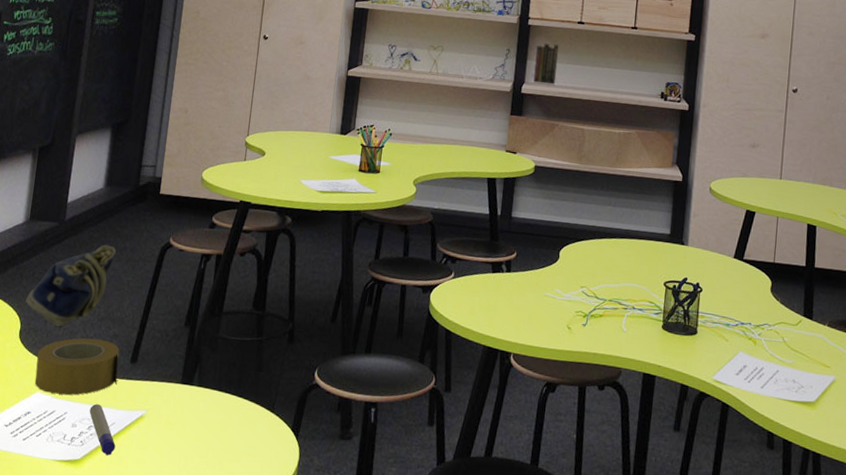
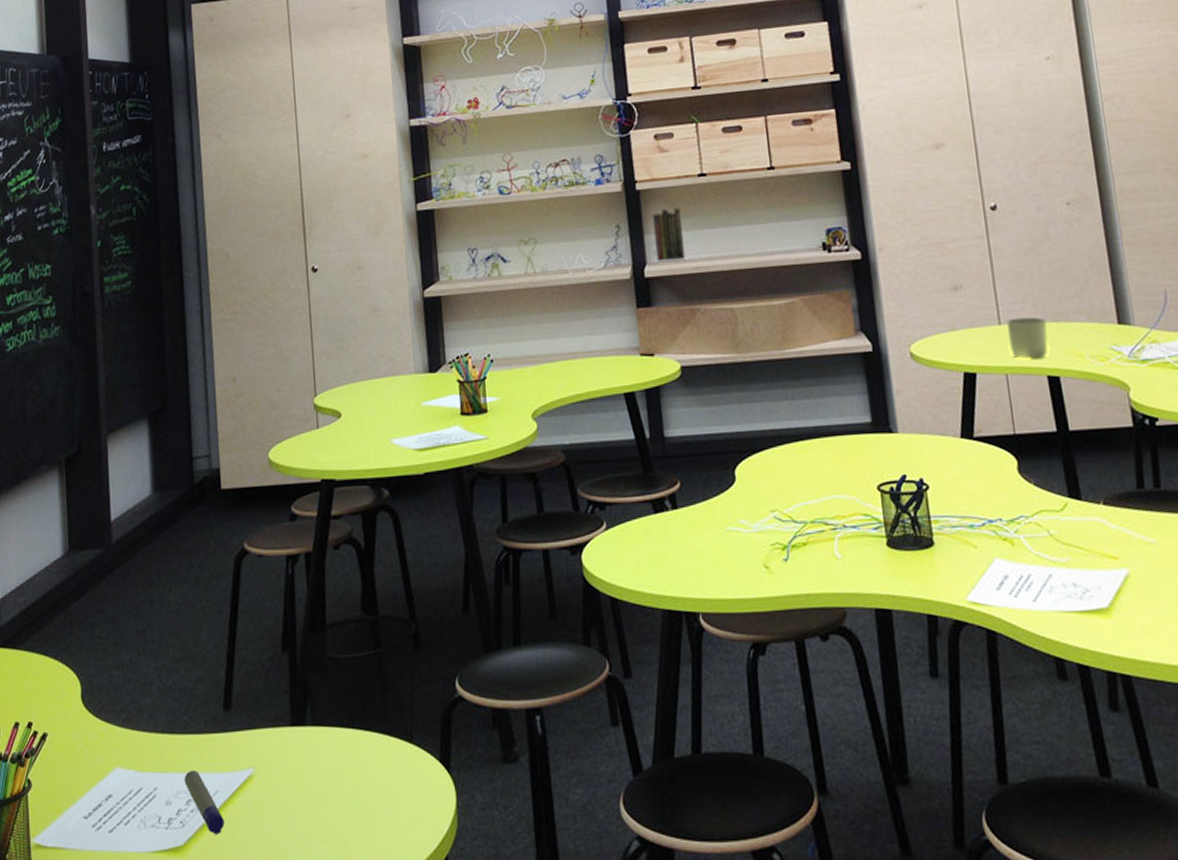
tote bag: present [26,244,117,327] -> none [82,565,182,680]
adhesive tape: present [34,338,120,395] -> none [107,687,212,767]
mug: none [784,176,816,210] -> present [1007,316,1049,359]

